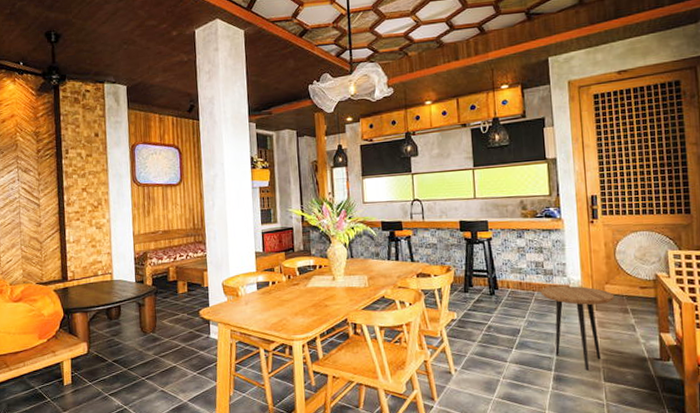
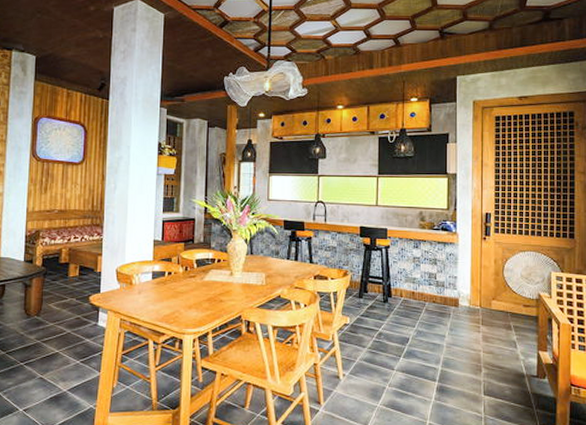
side table: present [540,285,615,371] -> none [431,298,500,383]

